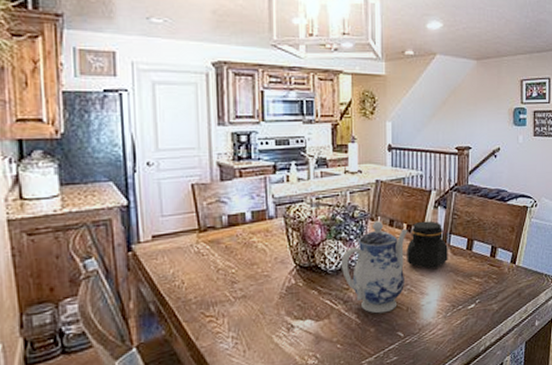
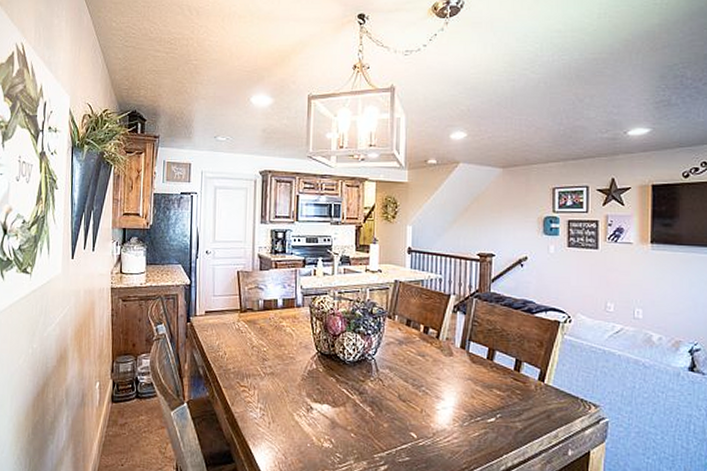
teapot: present [340,221,408,314] -> none [358,319,425,411]
jar: present [407,221,448,269] -> none [423,324,467,374]

